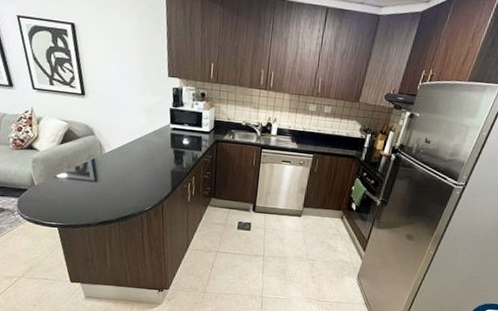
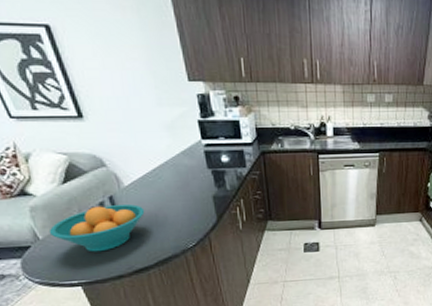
fruit bowl: none [42,165,117,203] -> present [49,204,145,252]

